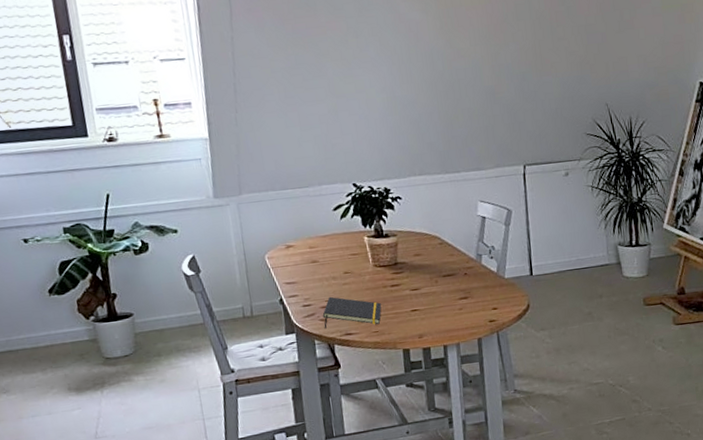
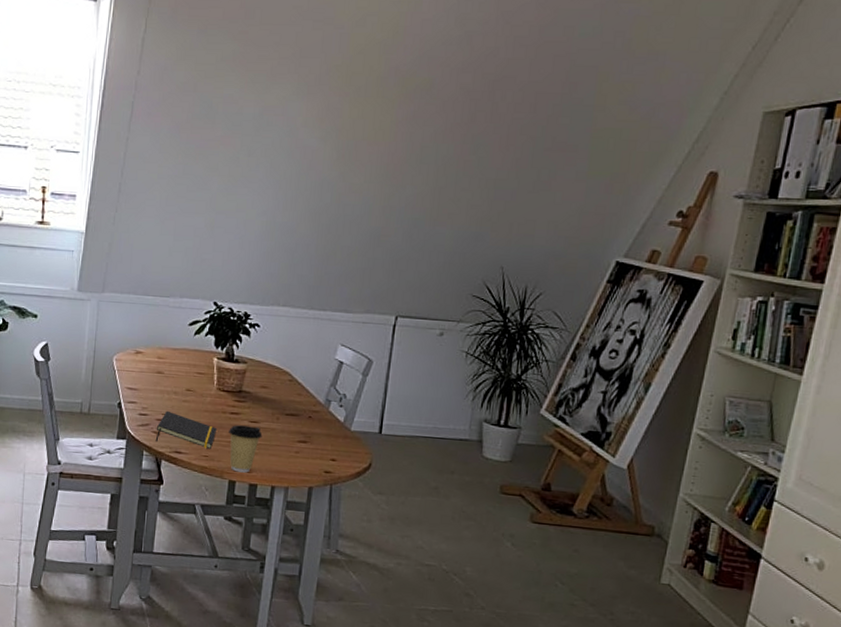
coffee cup: none [393,293,426,340] -> present [229,425,262,473]

